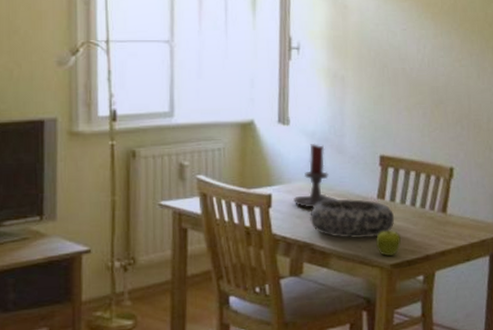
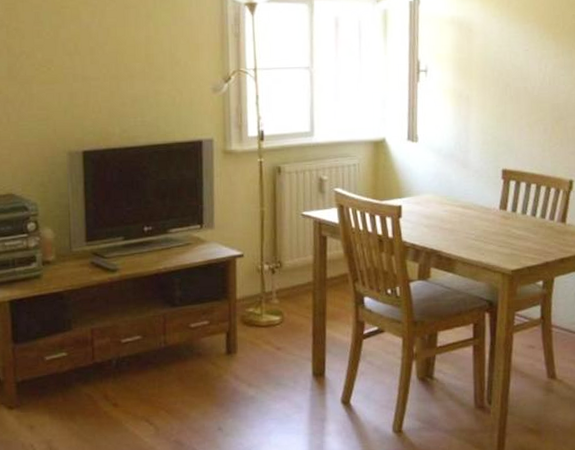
candle holder: present [292,144,338,208] -> none [421,159,463,218]
decorative bowl: present [309,198,395,239] -> none [436,209,516,247]
fruit: present [376,230,401,256] -> none [498,239,522,262]

